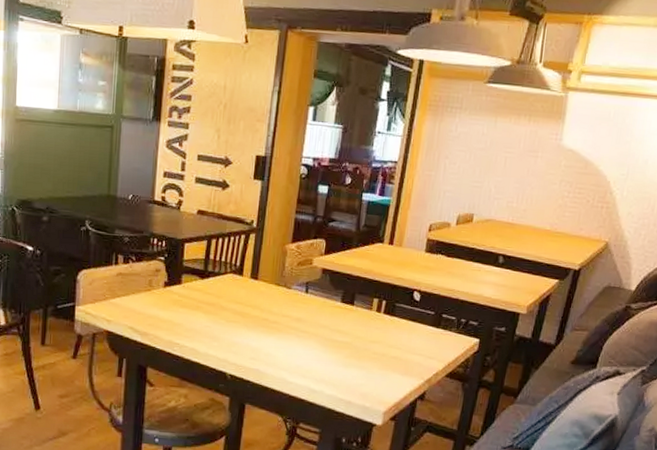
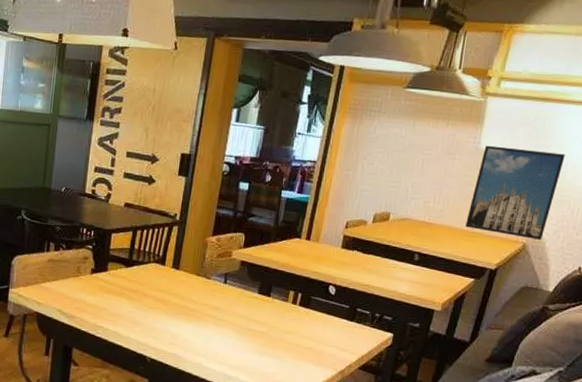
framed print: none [549,142,645,238] -> present [465,145,565,240]

